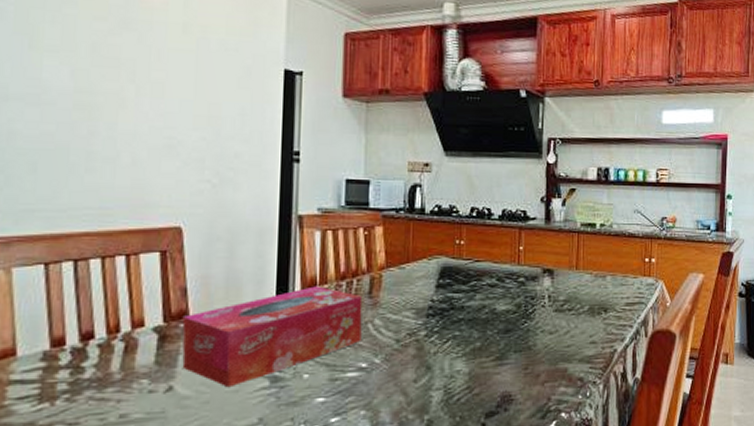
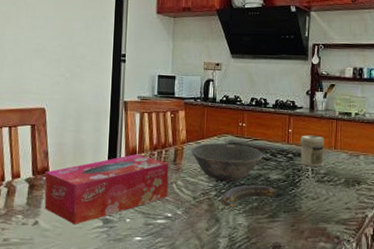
bowl: none [392,266,487,317] -> present [191,143,263,182]
banana: none [433,319,505,350] -> present [221,184,277,208]
jar: none [534,253,563,292] -> present [300,135,324,167]

